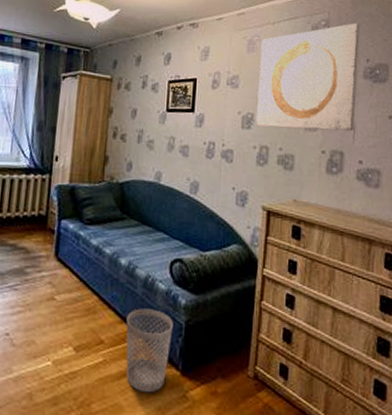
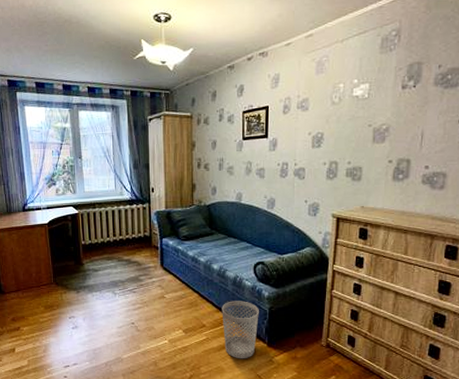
wall art: present [256,22,360,132] -> none [326,27,433,145]

